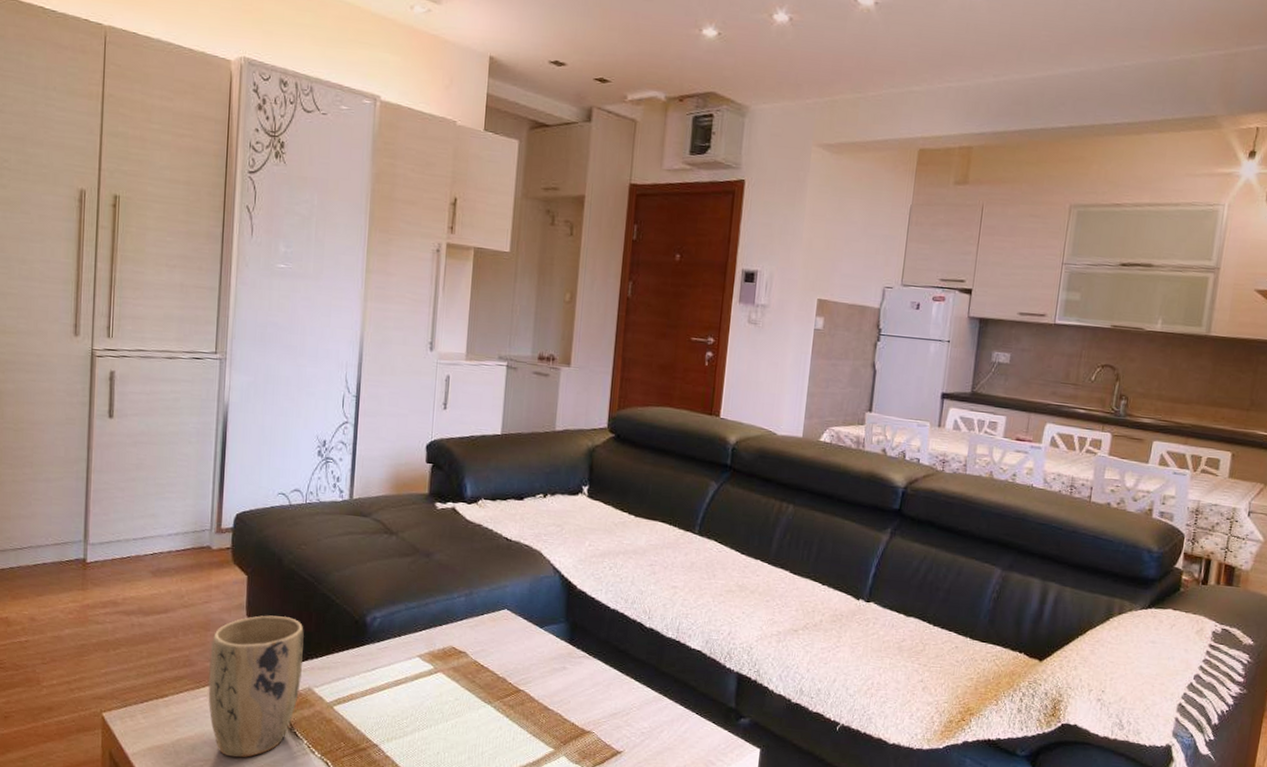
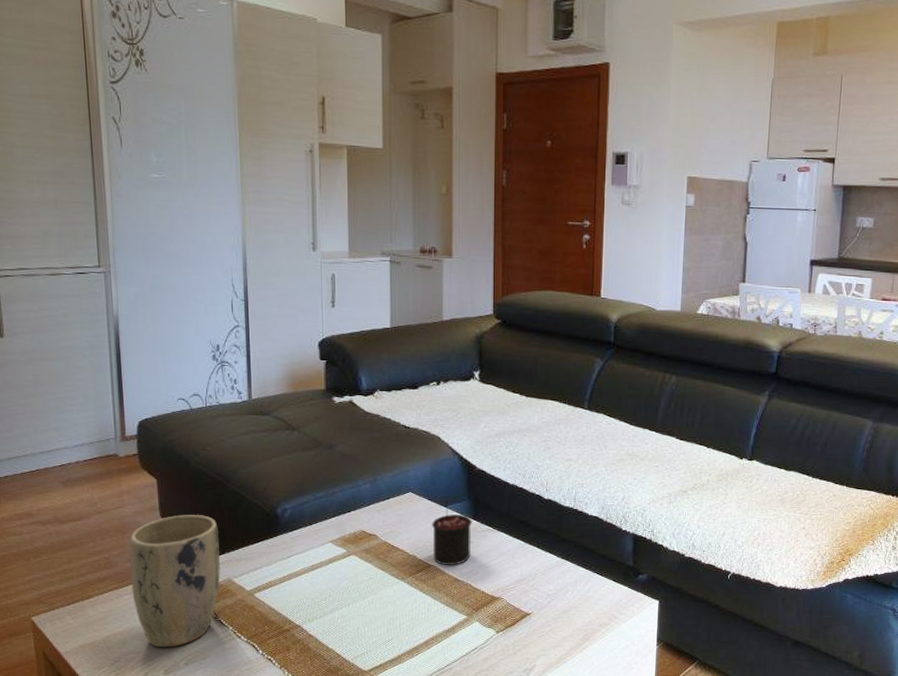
candle: none [524,621,568,693] -> present [431,501,472,566]

